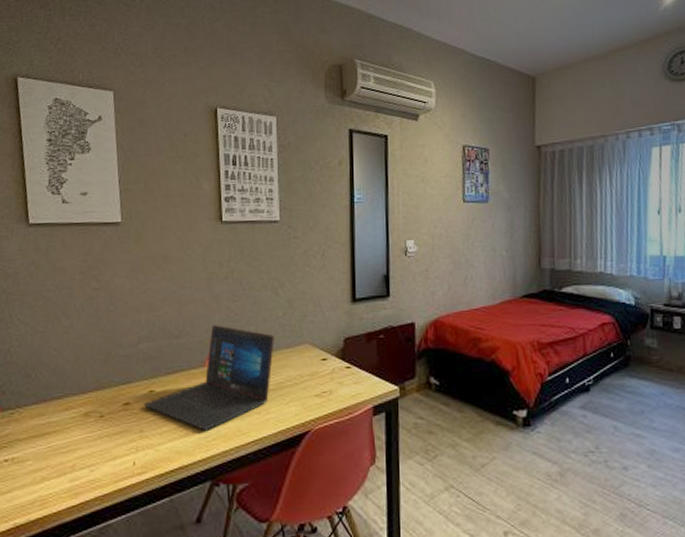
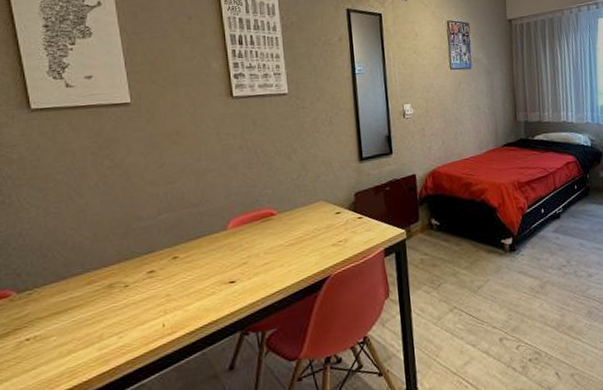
laptop: present [144,325,274,431] -> none [169,191,291,288]

